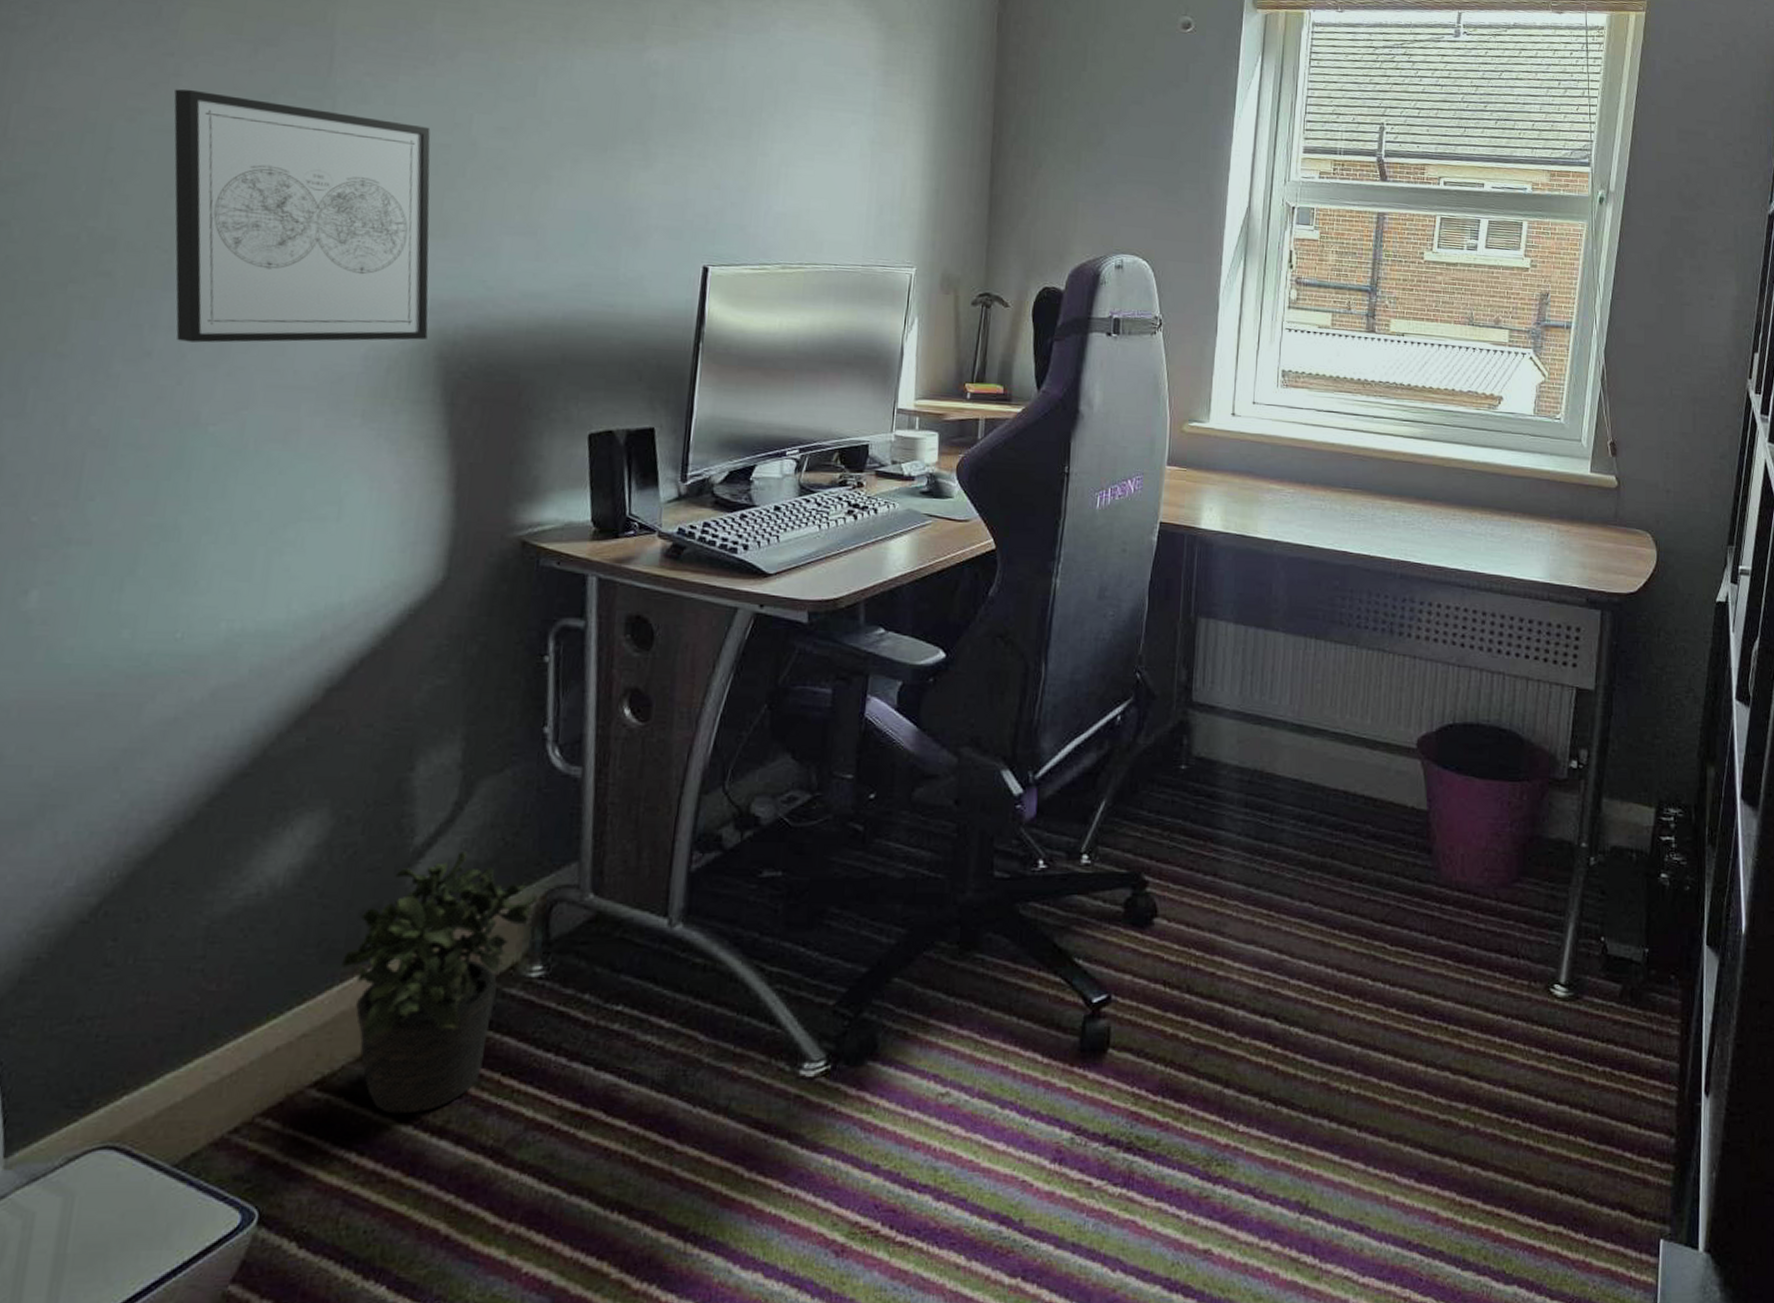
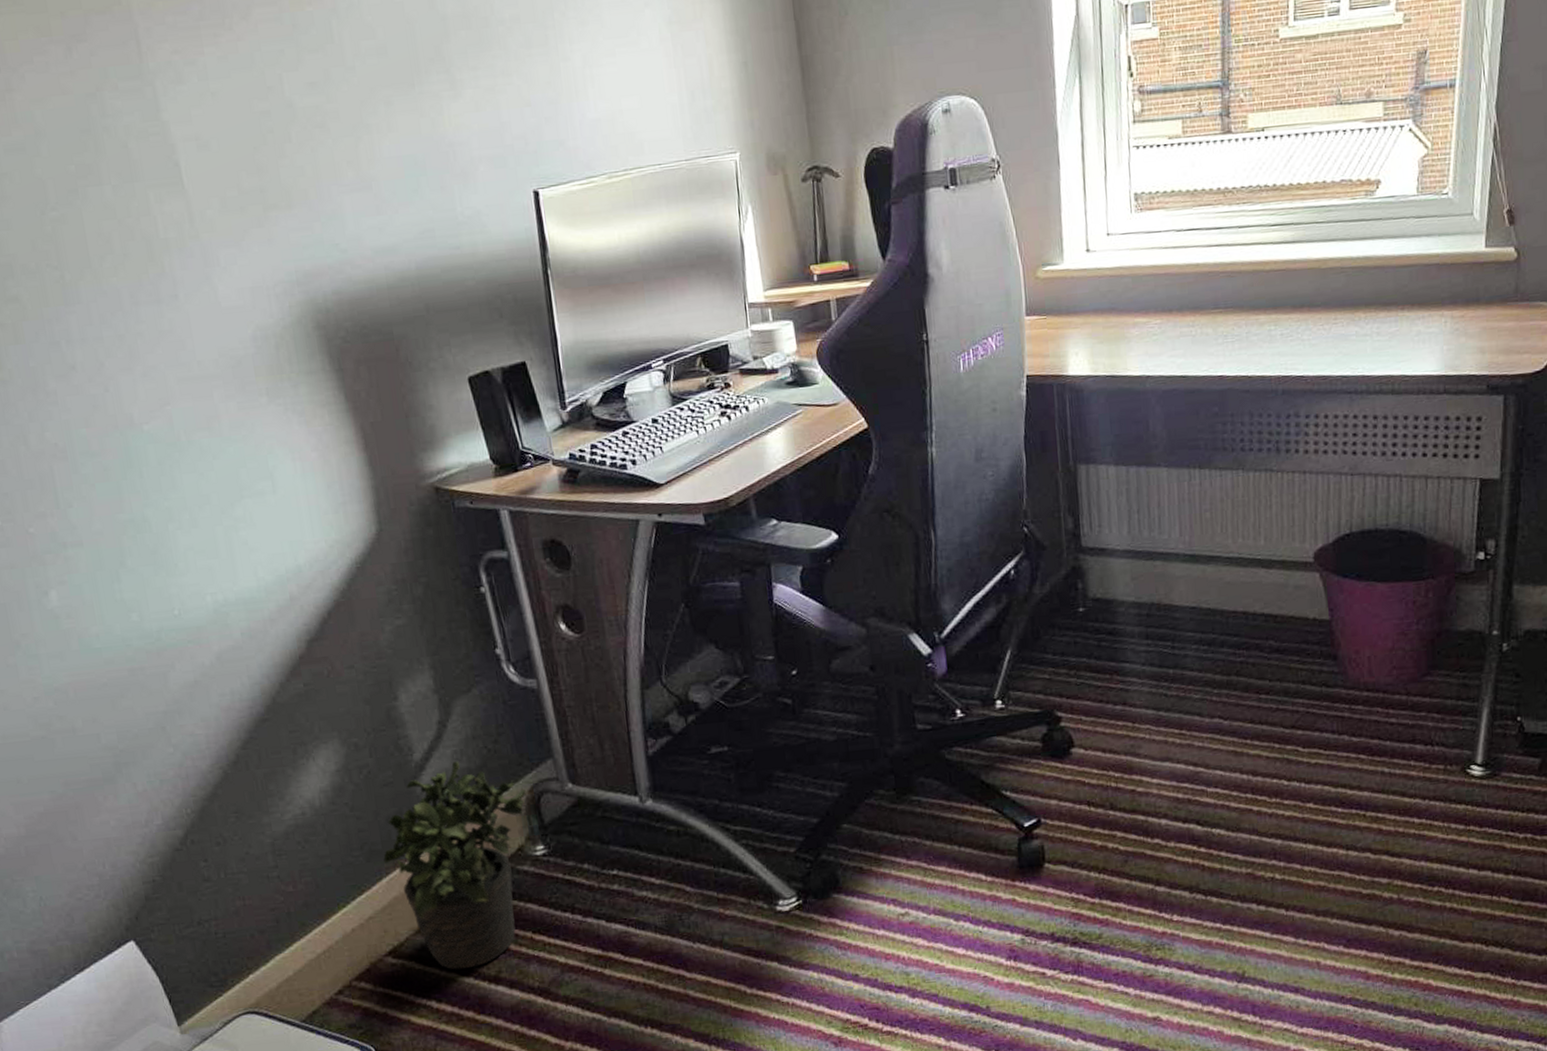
wall art: present [174,89,431,343] -> none [13,96,302,351]

